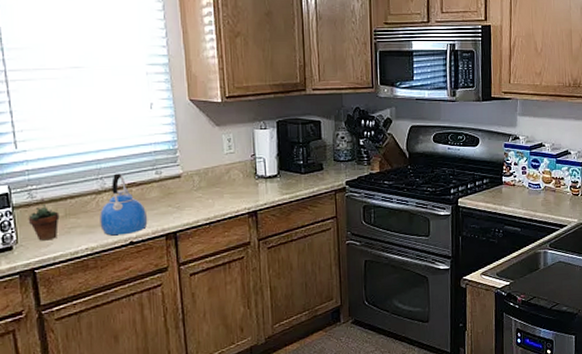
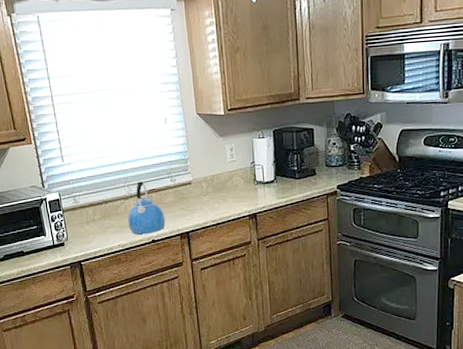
succulent plant: present [28,197,60,241] -> none [74,202,98,239]

